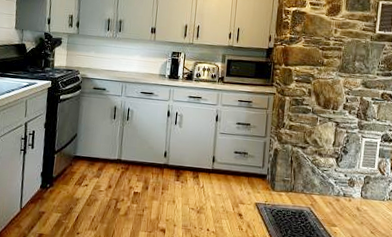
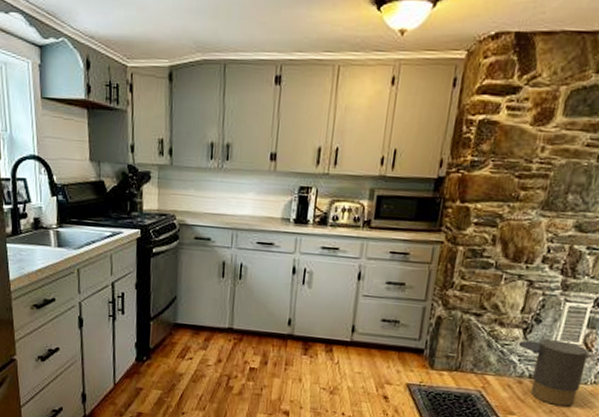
trash can: none [334,166,382,219] -> present [520,339,589,407]

